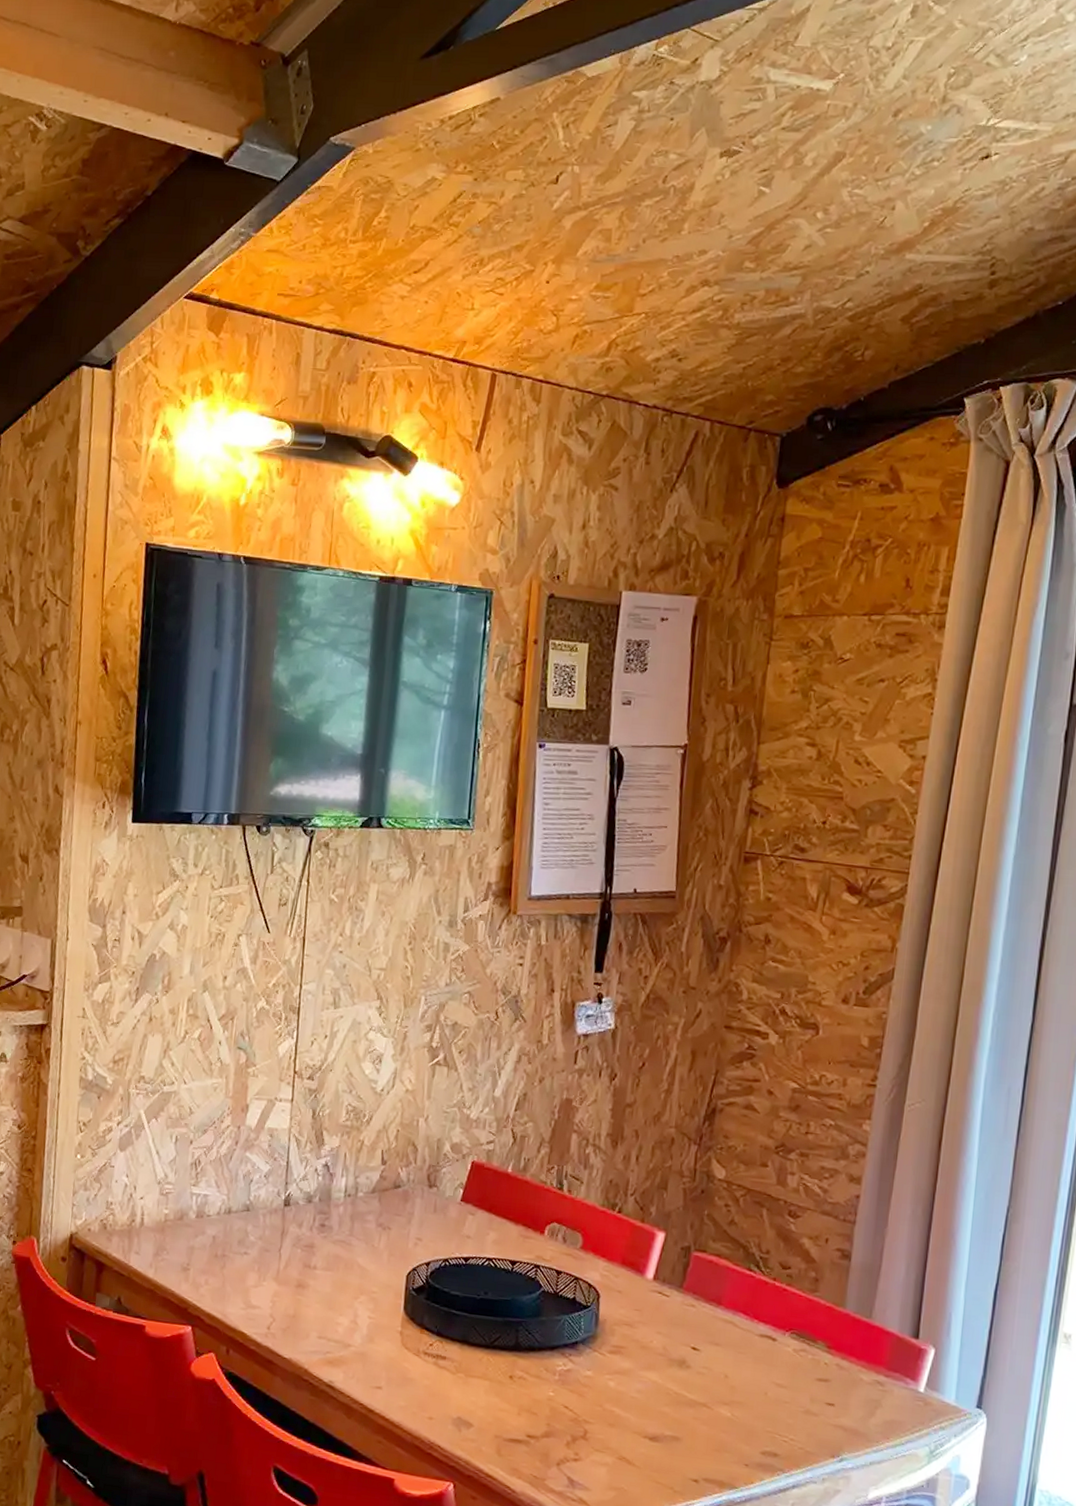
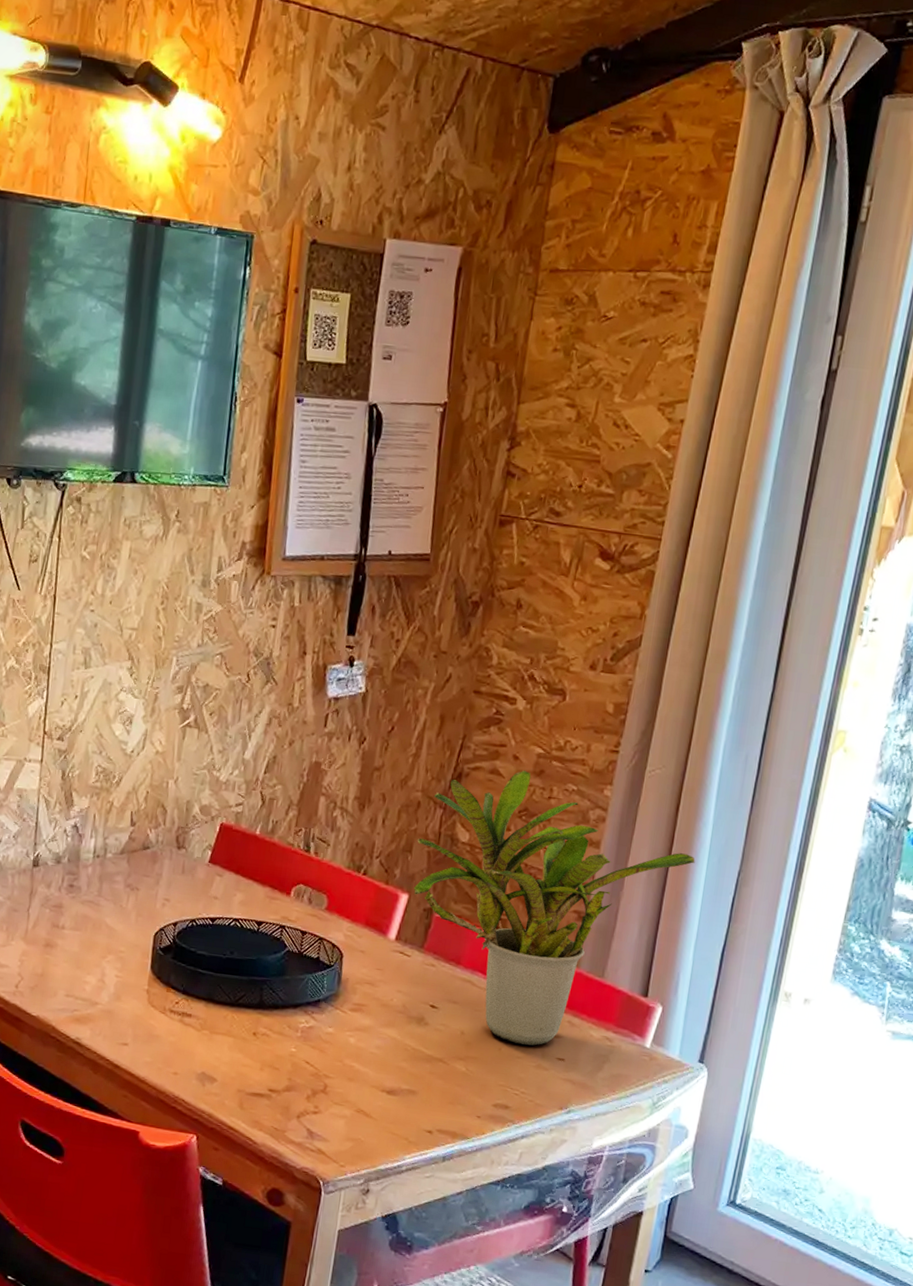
potted plant: none [670,1105,961,1390] -> present [414,770,695,1046]

